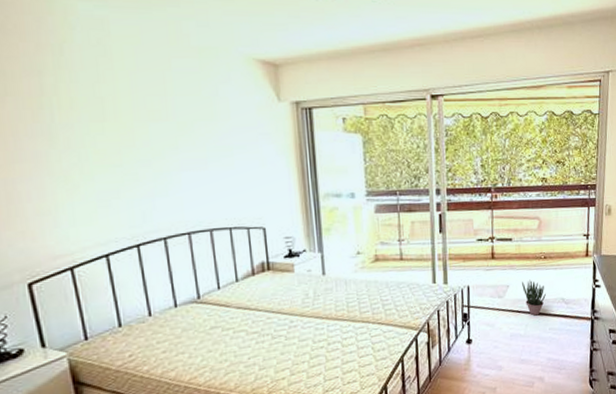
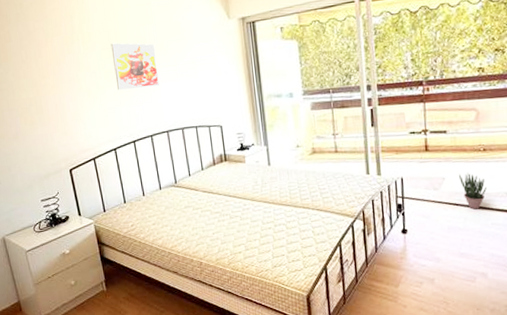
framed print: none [105,114,179,178] -> present [110,42,159,90]

